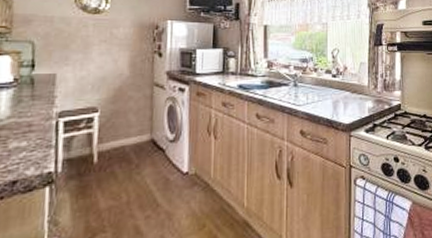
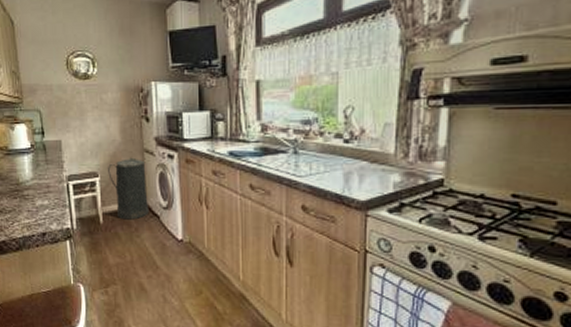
trash can: none [110,91,155,157] -> present [108,157,150,220]

